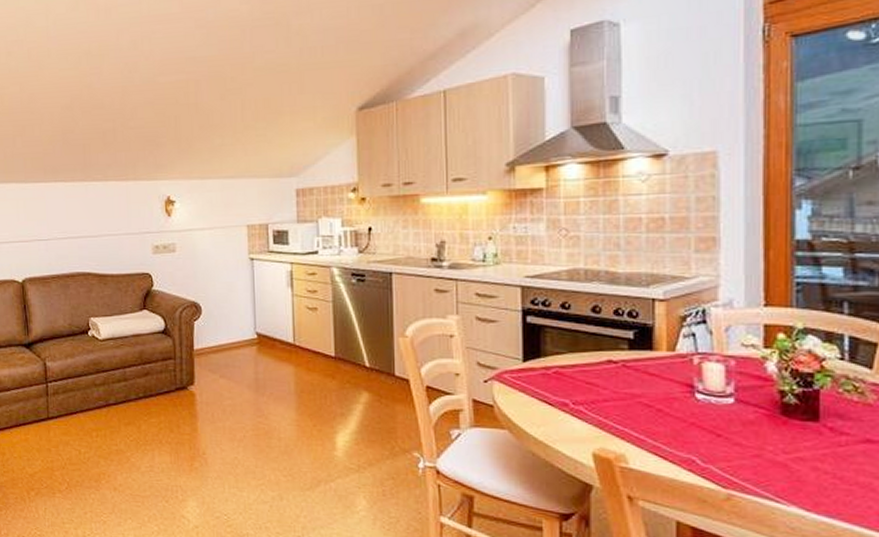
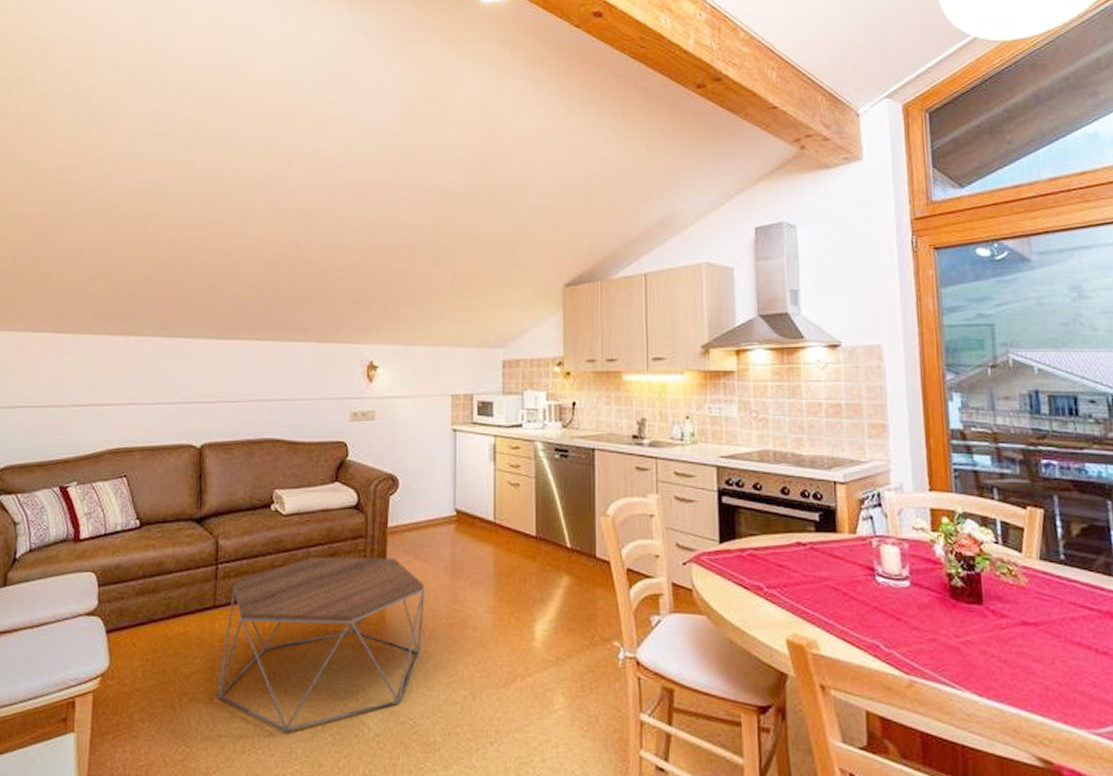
coffee table: none [57,376,232,522] -> present [216,556,425,732]

